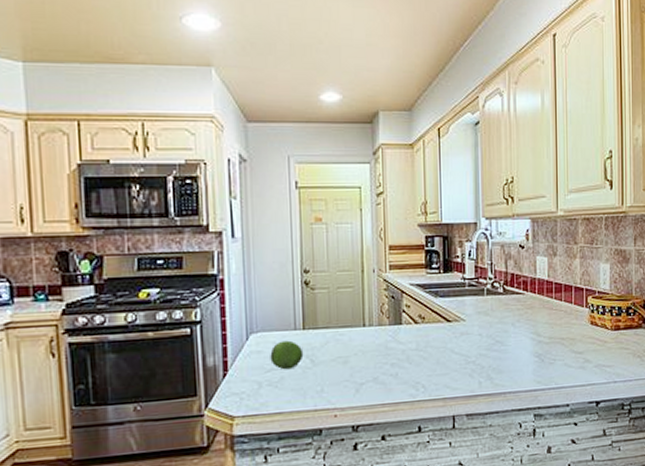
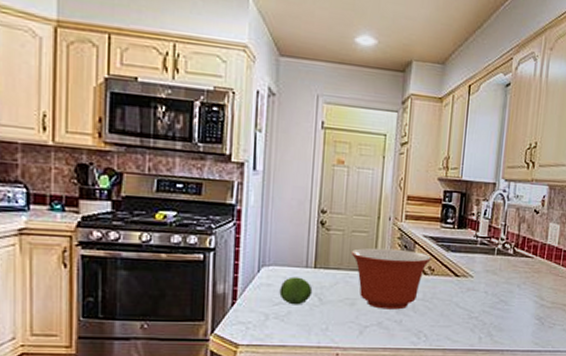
mixing bowl: none [338,300,420,364] -> present [350,247,431,310]

